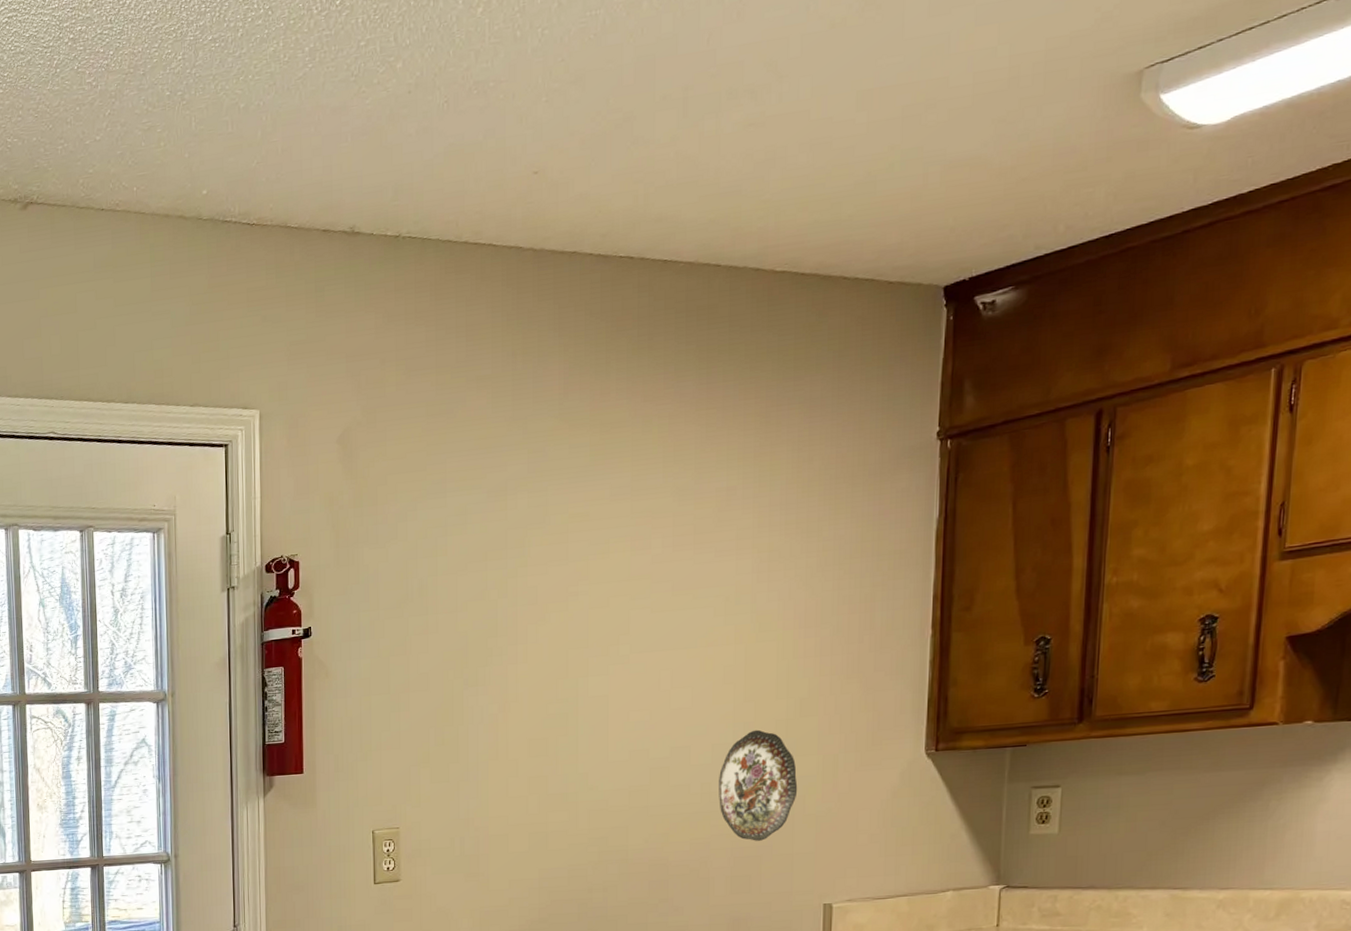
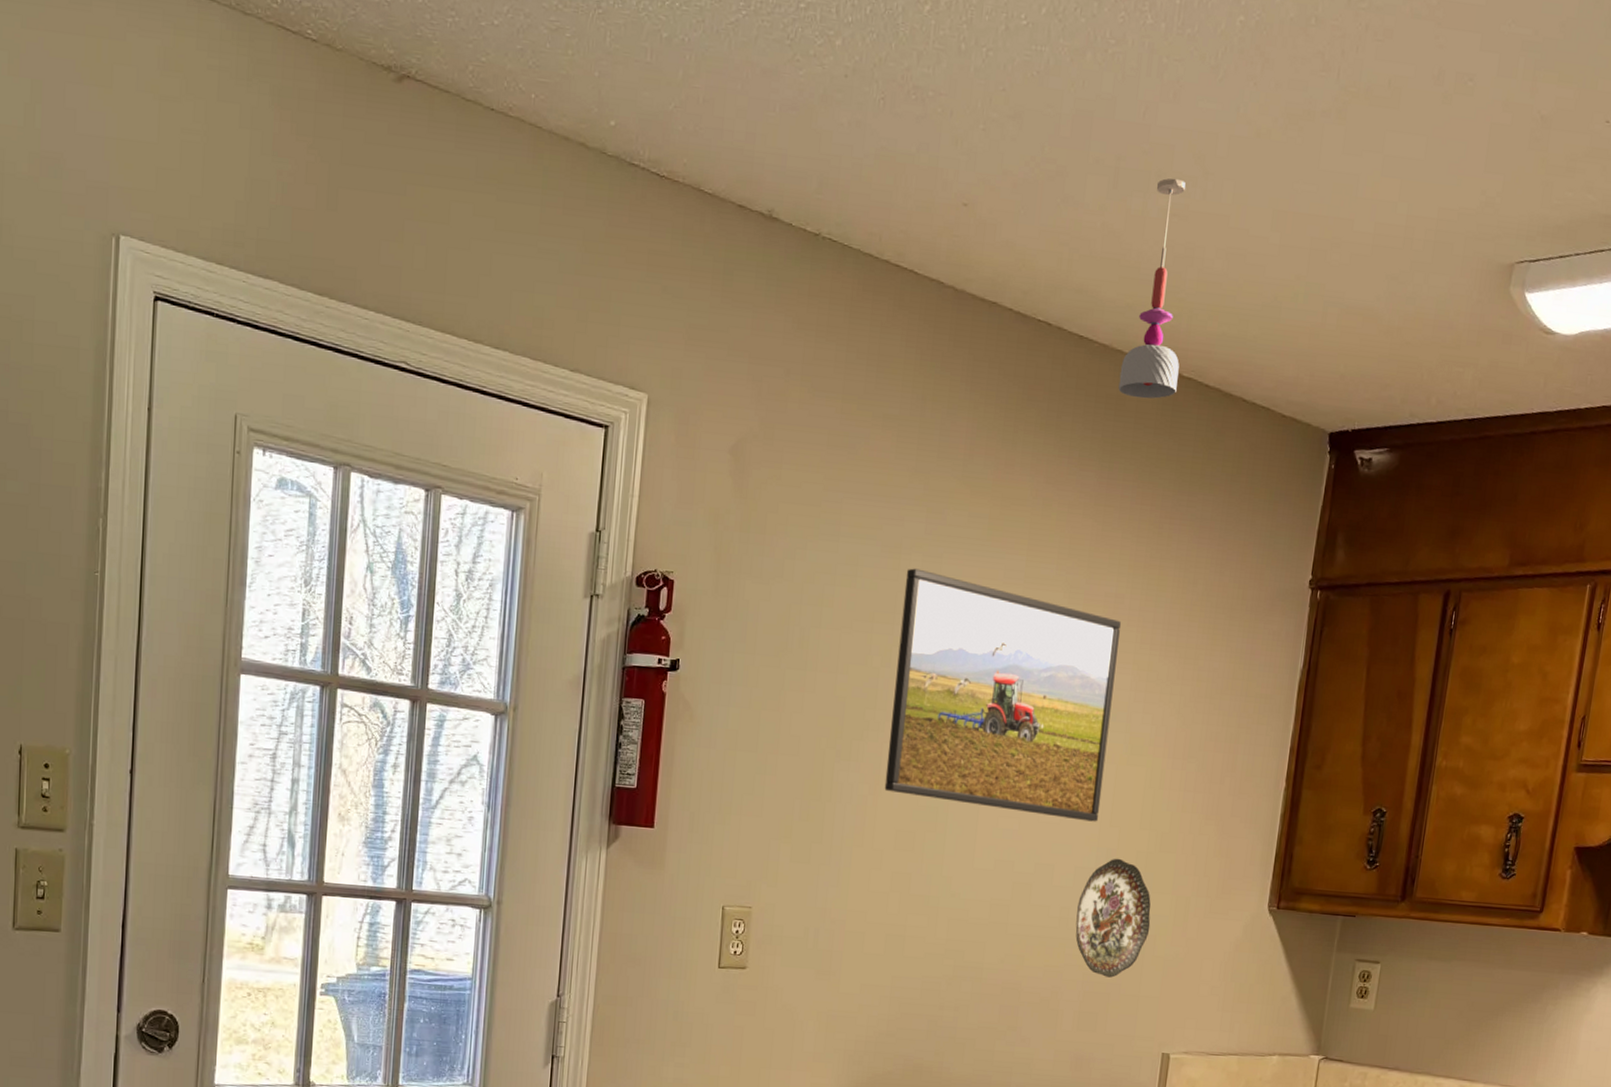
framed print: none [513,505,735,707] -> present [884,568,1121,822]
pendant light: none [709,90,771,304] -> present [1118,178,1186,399]

